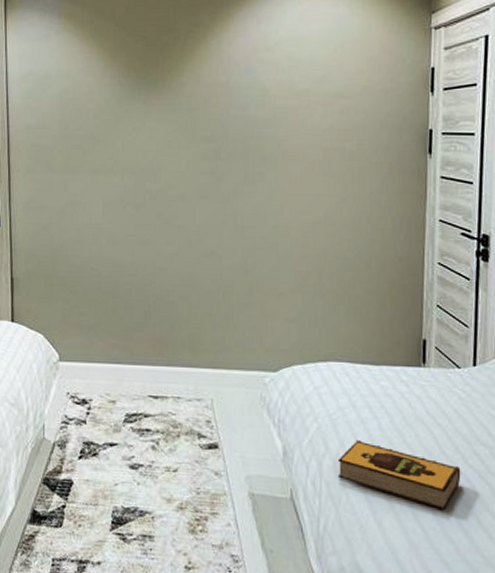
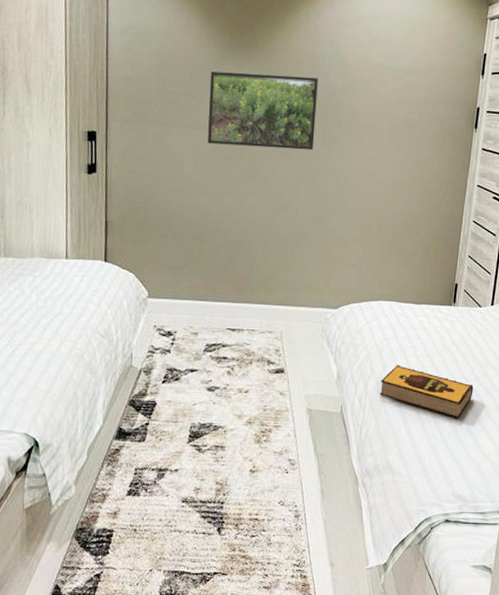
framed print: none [115,110,236,190] -> present [207,71,318,150]

